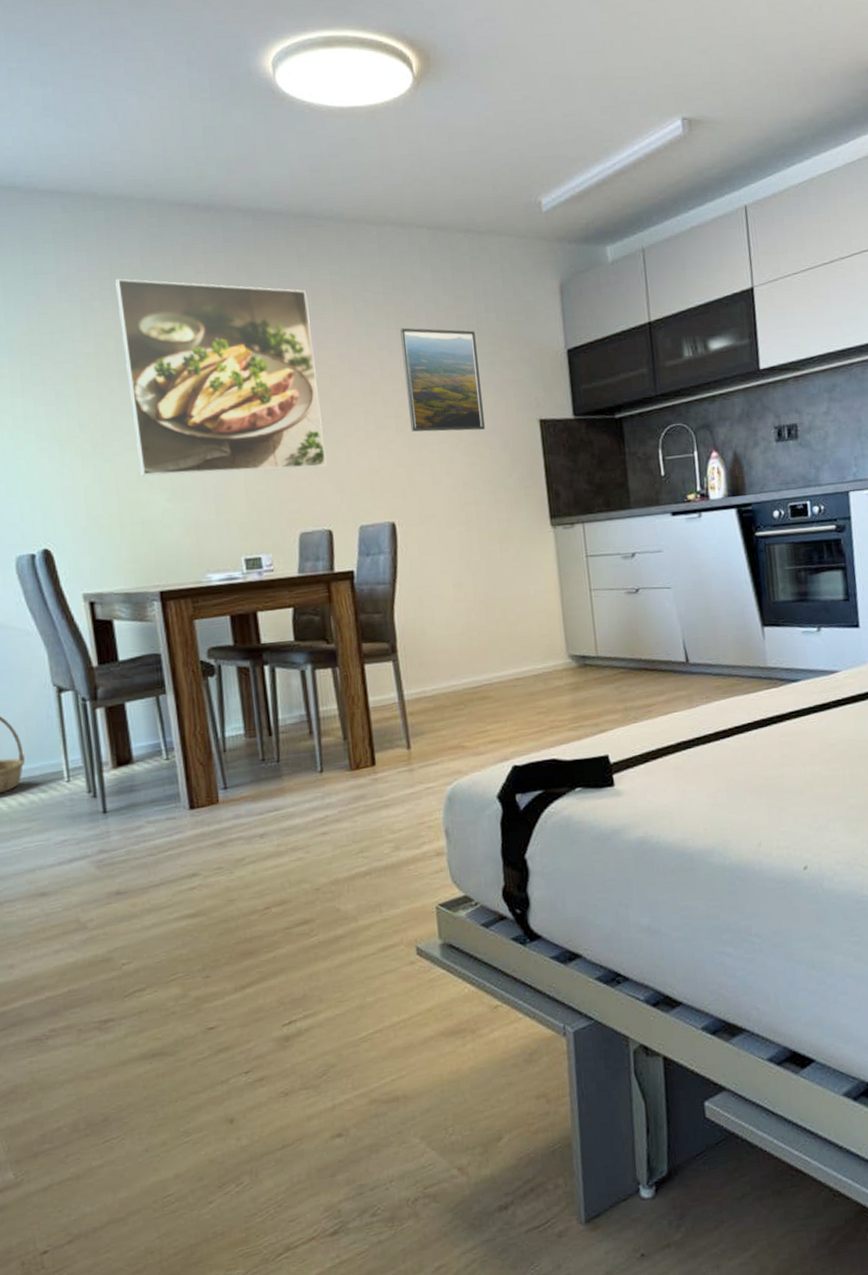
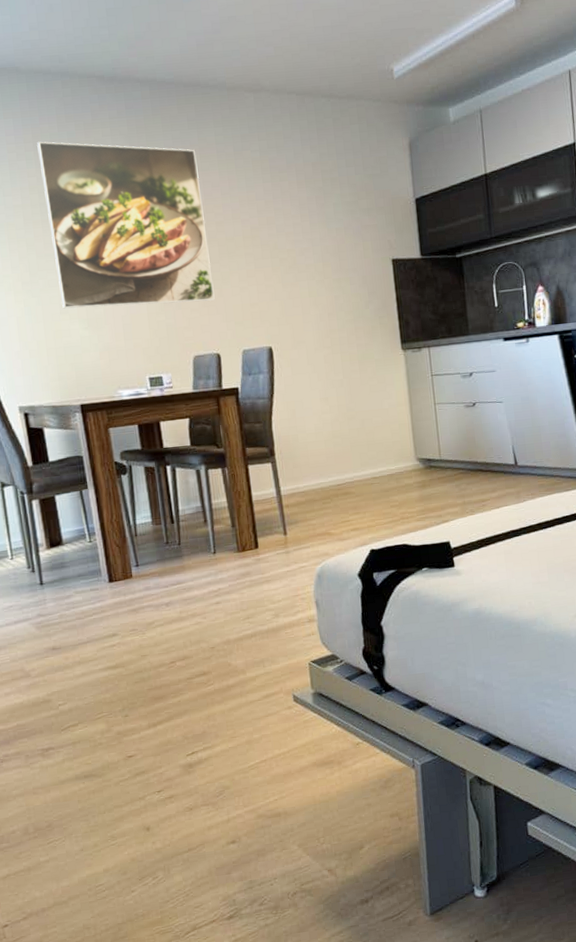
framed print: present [400,327,486,432] -> none [274,181,347,270]

